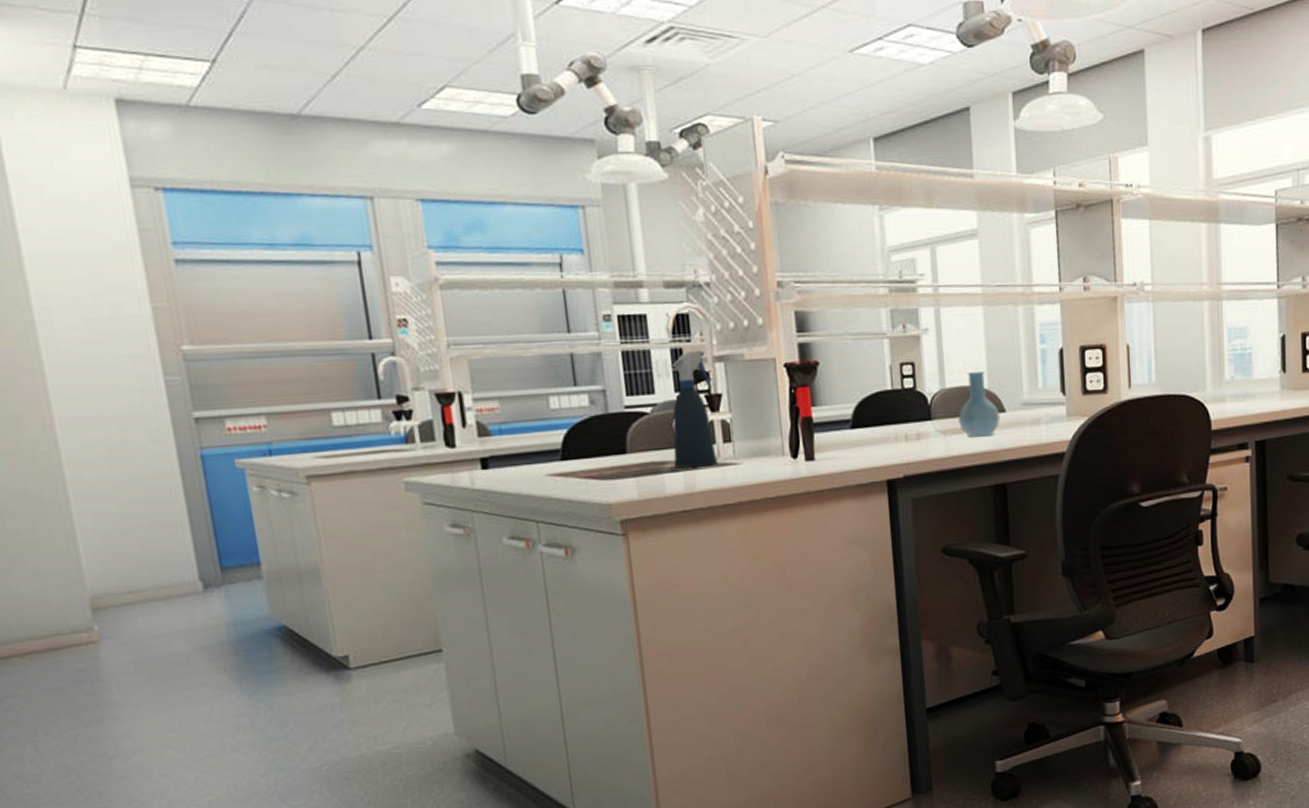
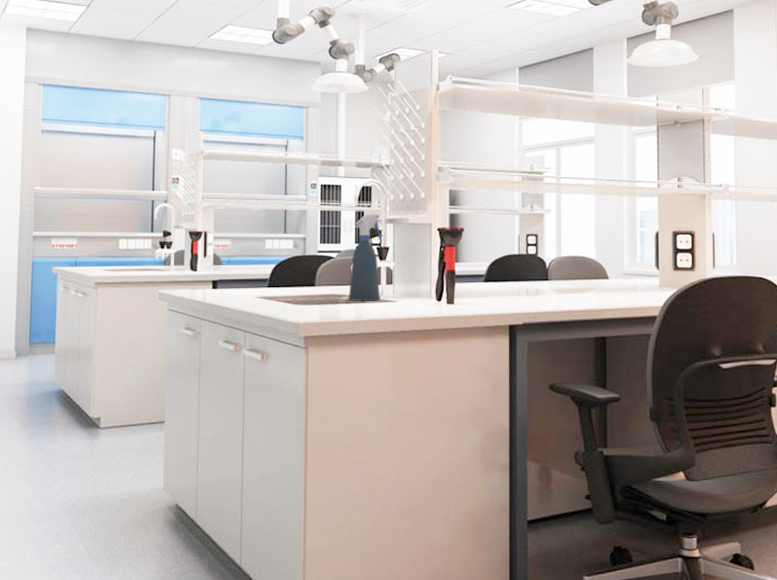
flask: present [959,372,1001,438] -> none [570,246,604,298]

